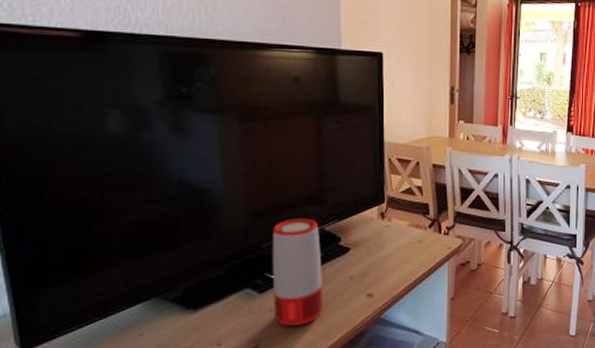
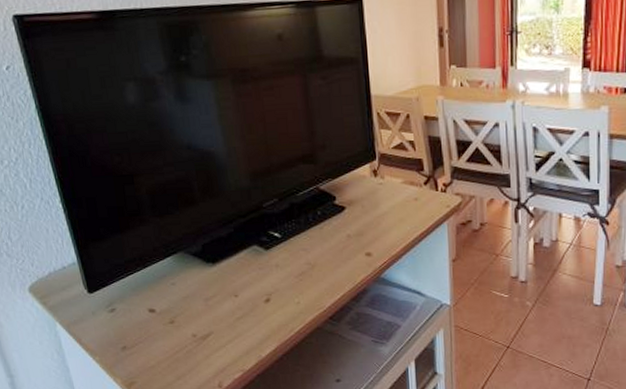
speaker: present [272,218,322,326] -> none [272,177,324,282]

